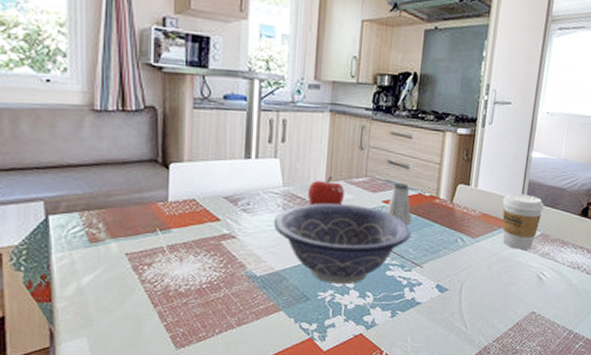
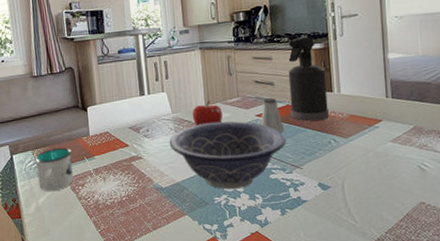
mug: none [82,212,139,270] -> present [34,147,74,192]
spray bottle: none [421,117,467,215] -> present [288,37,330,121]
coffee cup: present [502,193,544,249] -> none [367,92,412,144]

